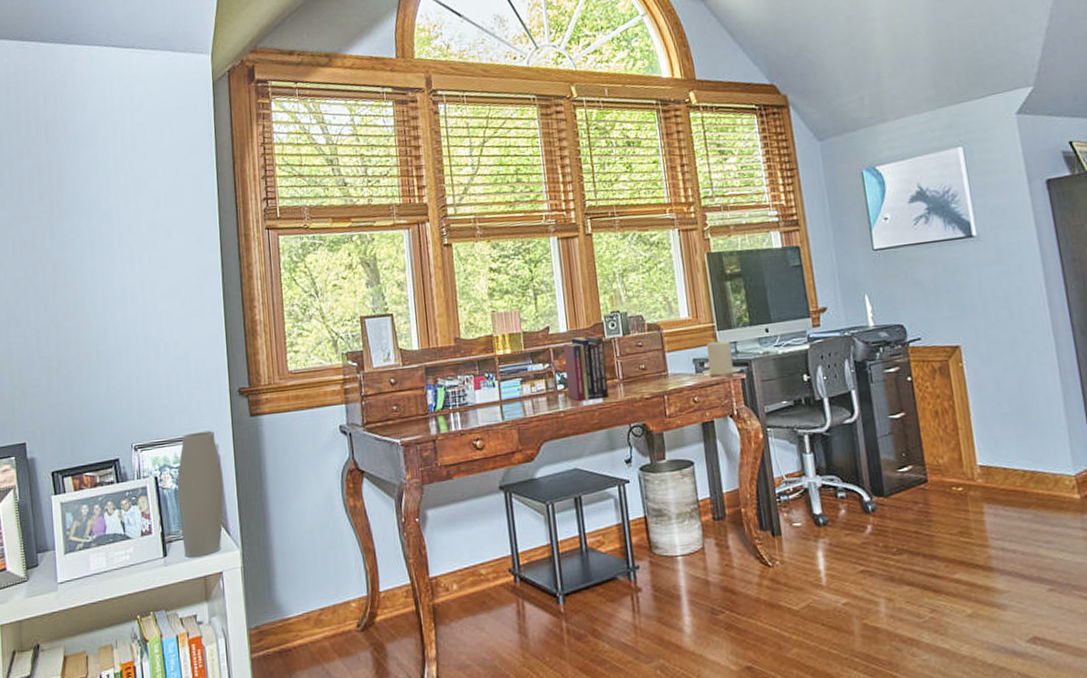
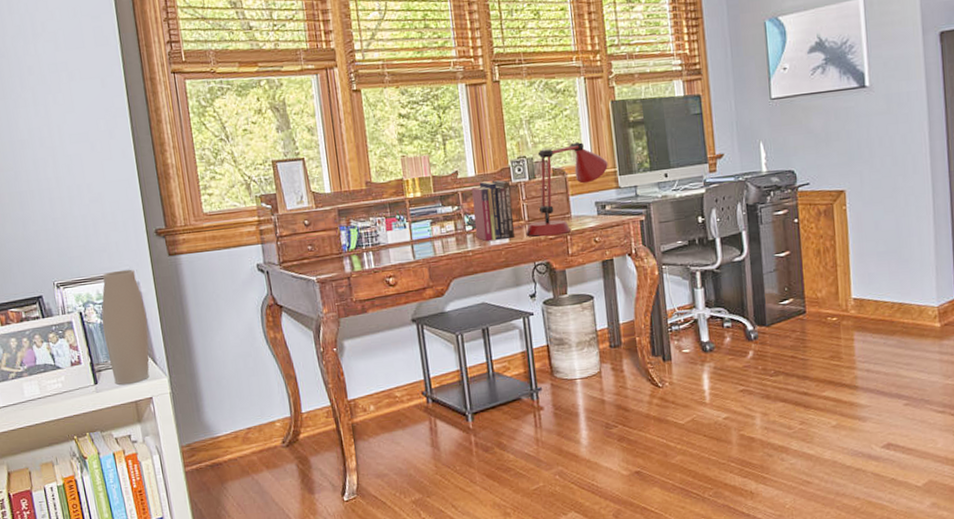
desk lamp: none [620,295,705,397] -> present [525,141,608,238]
candle: present [702,341,741,378] -> none [604,185,640,220]

